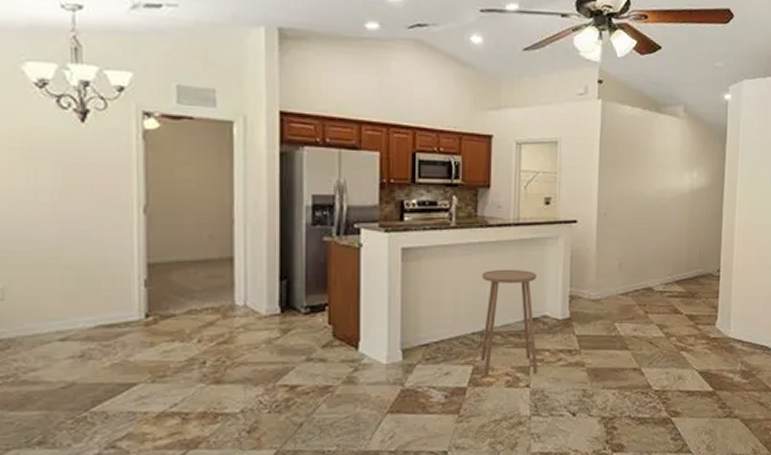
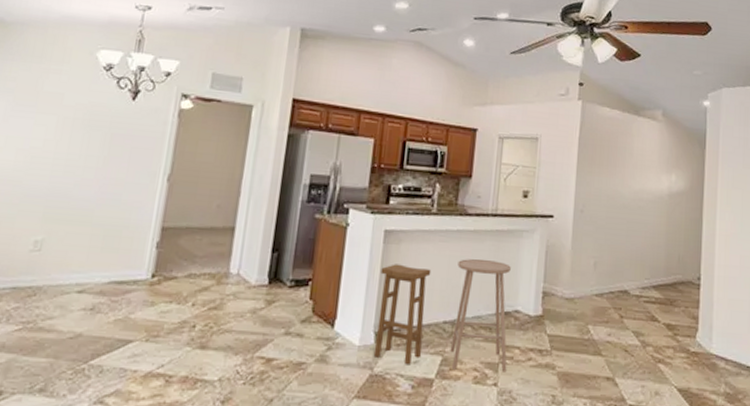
bar stool: none [402,281,455,378] -> present [373,264,432,365]

